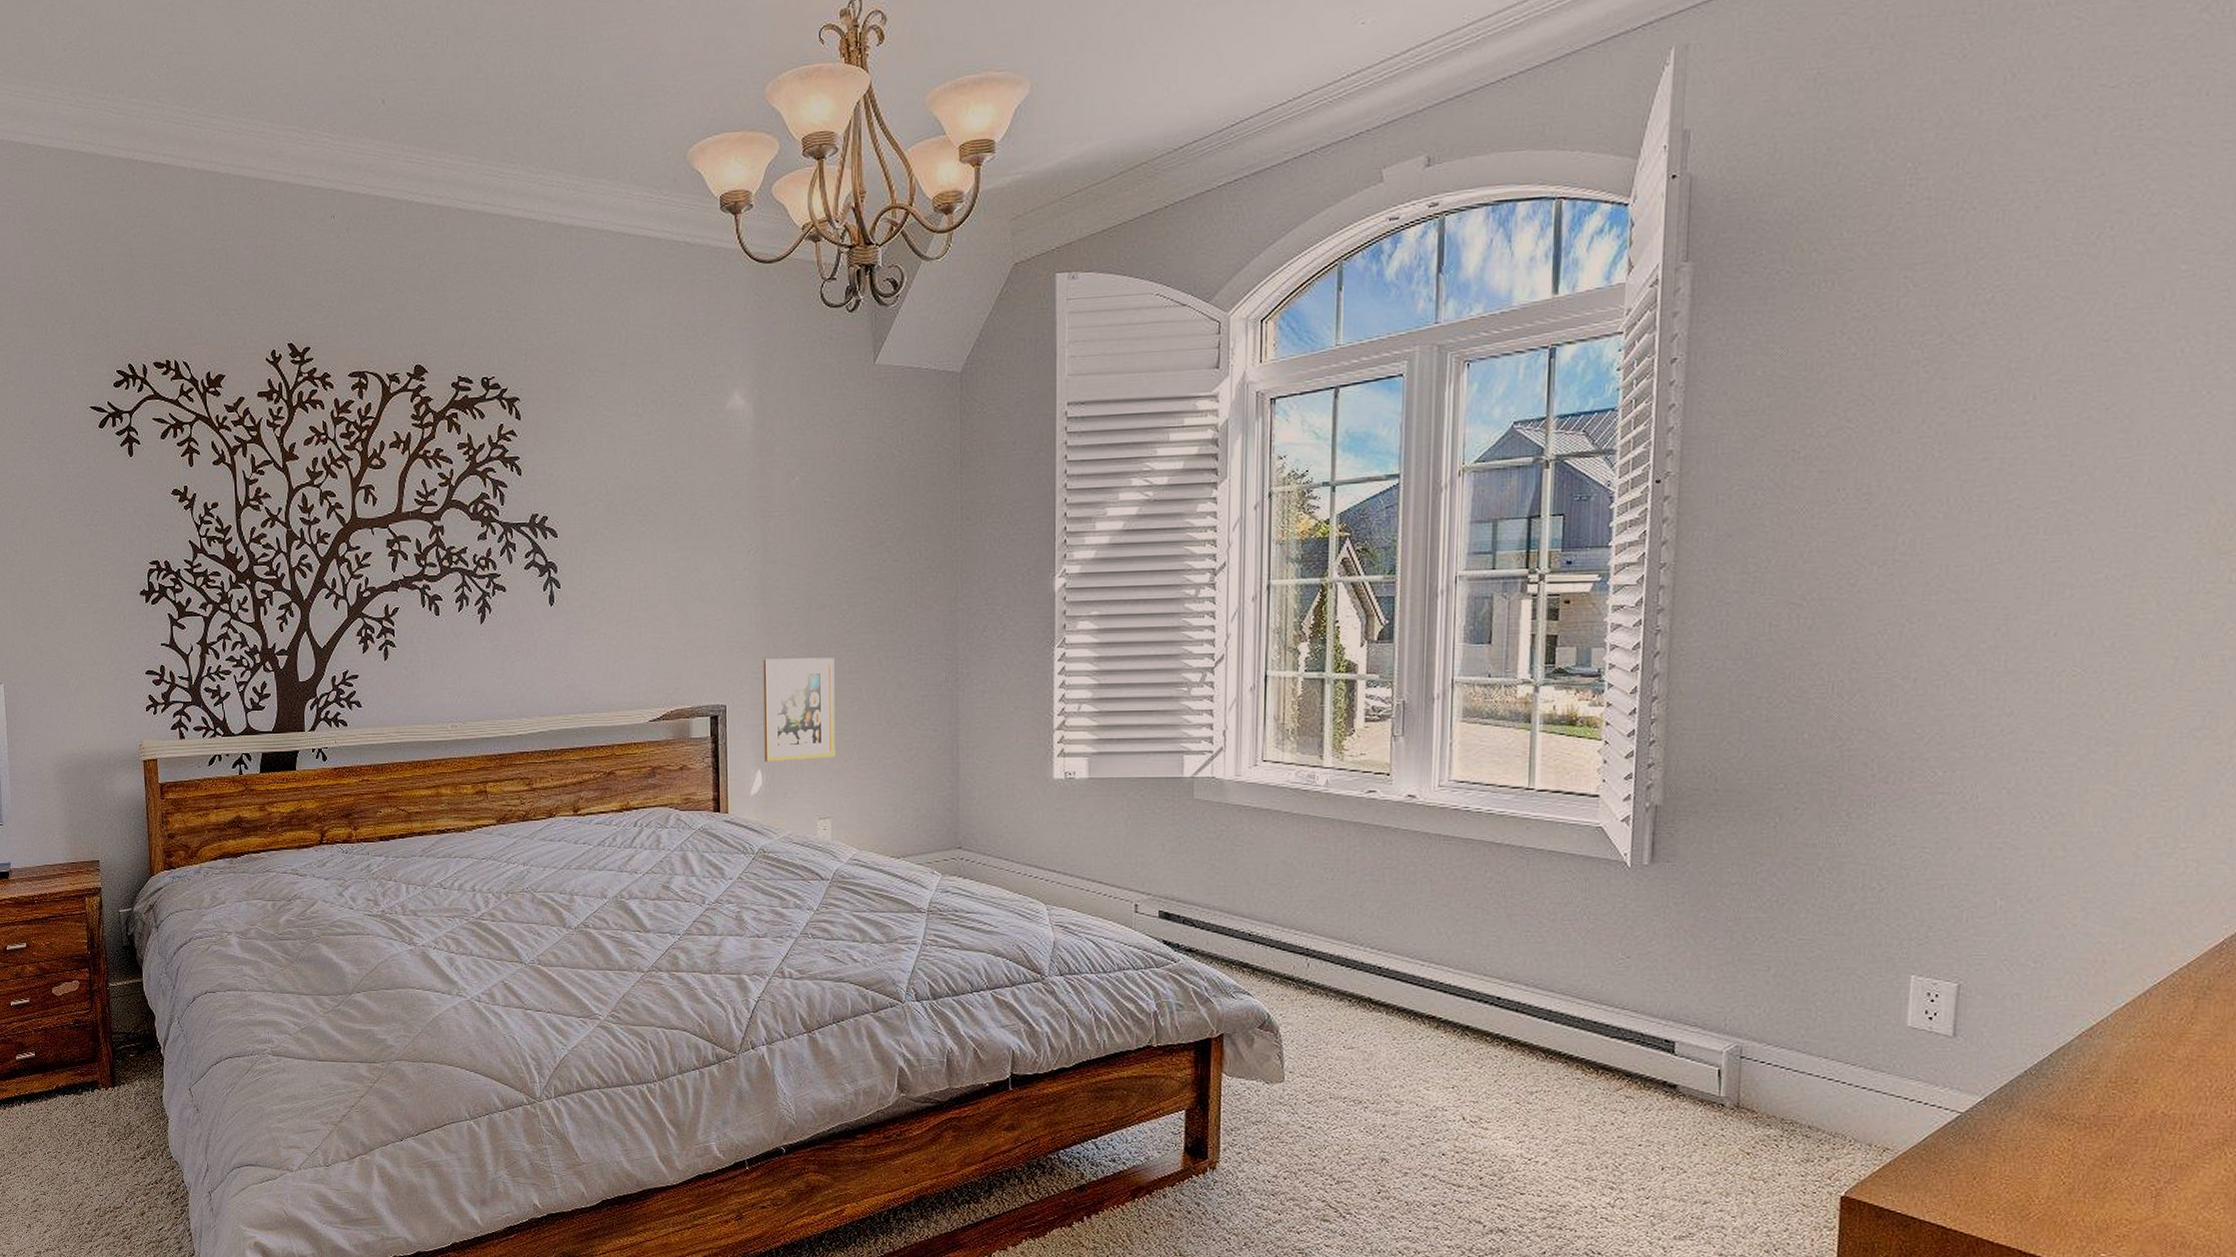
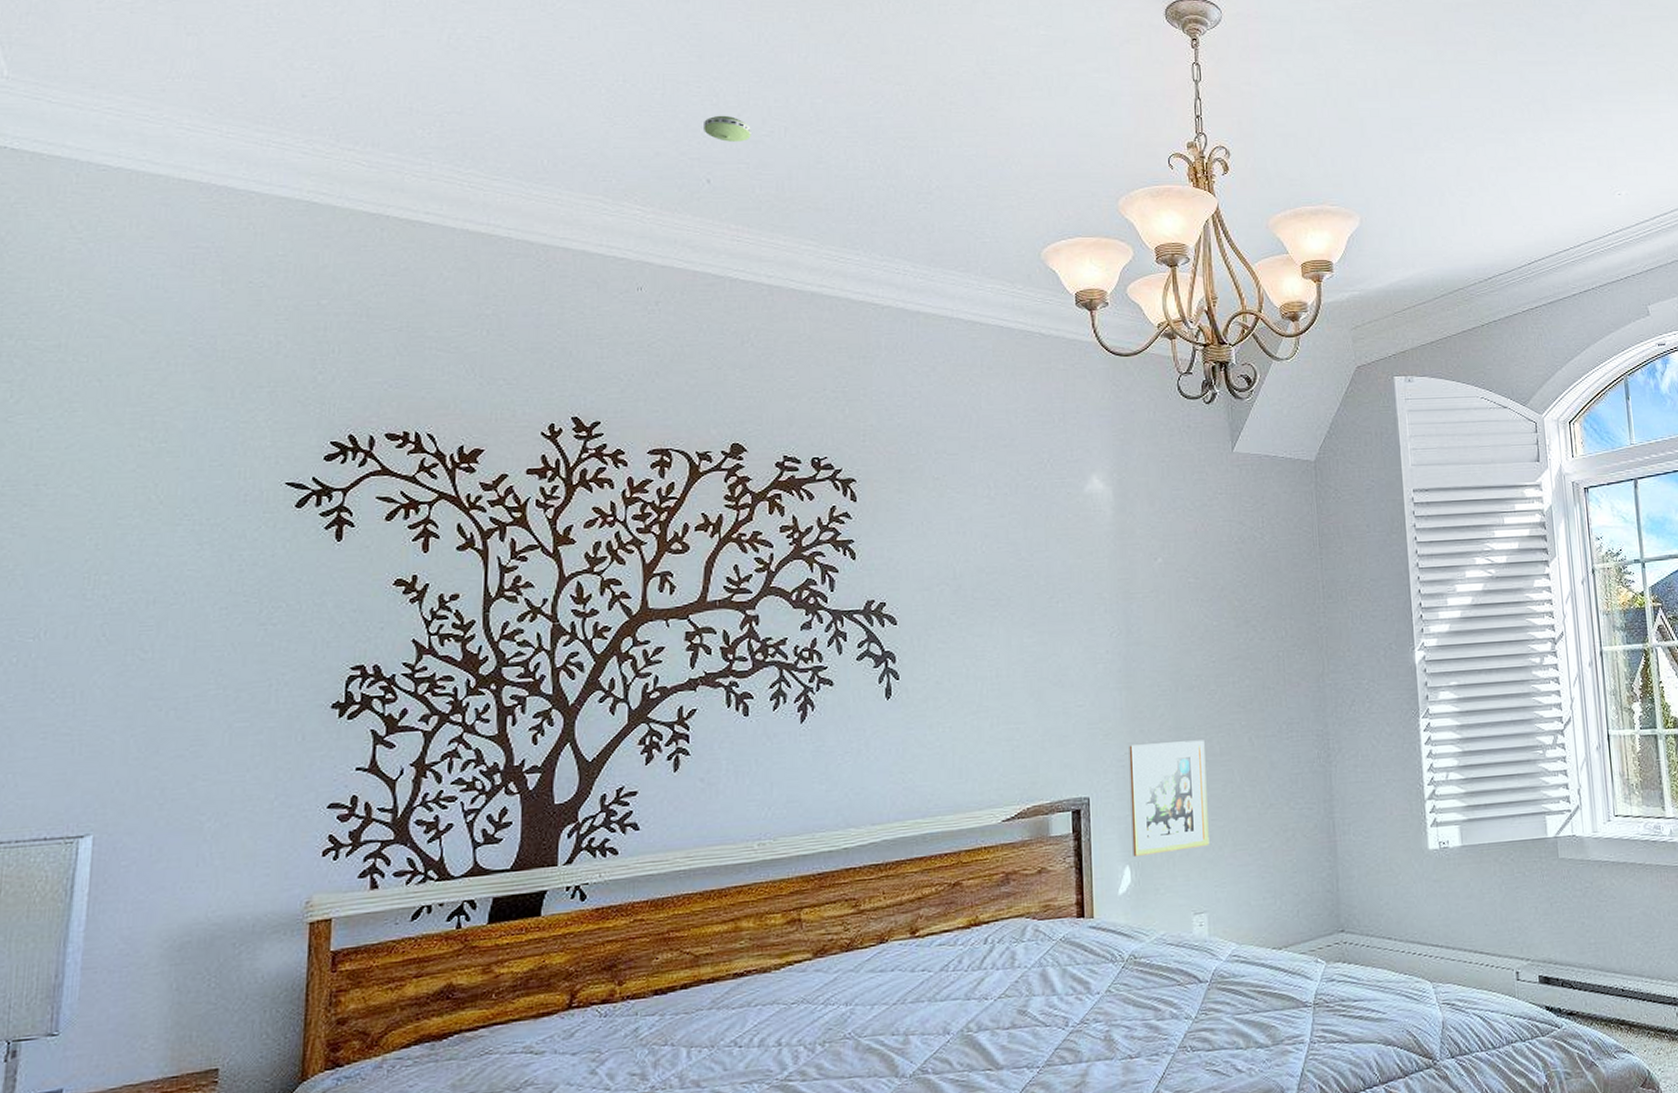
smoke detector: none [376,29,418,58] -> present [704,115,751,142]

